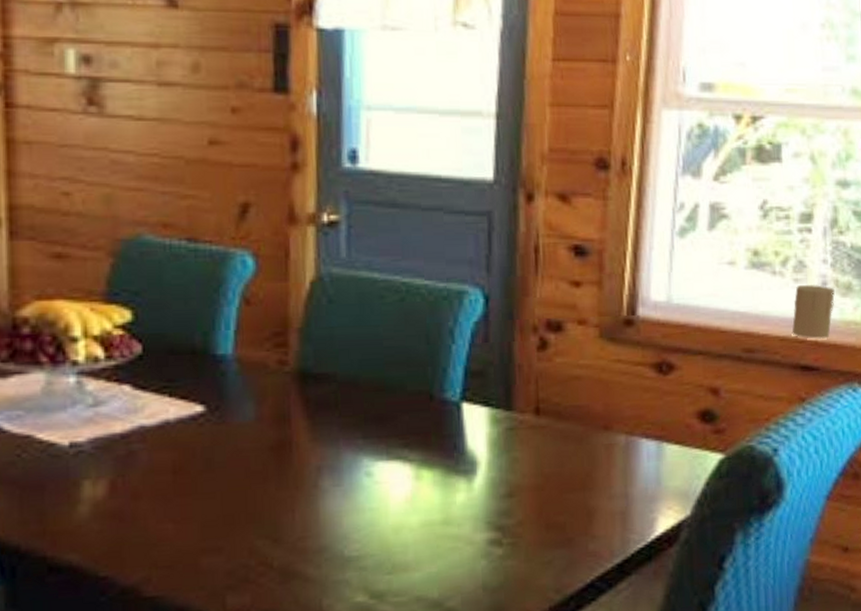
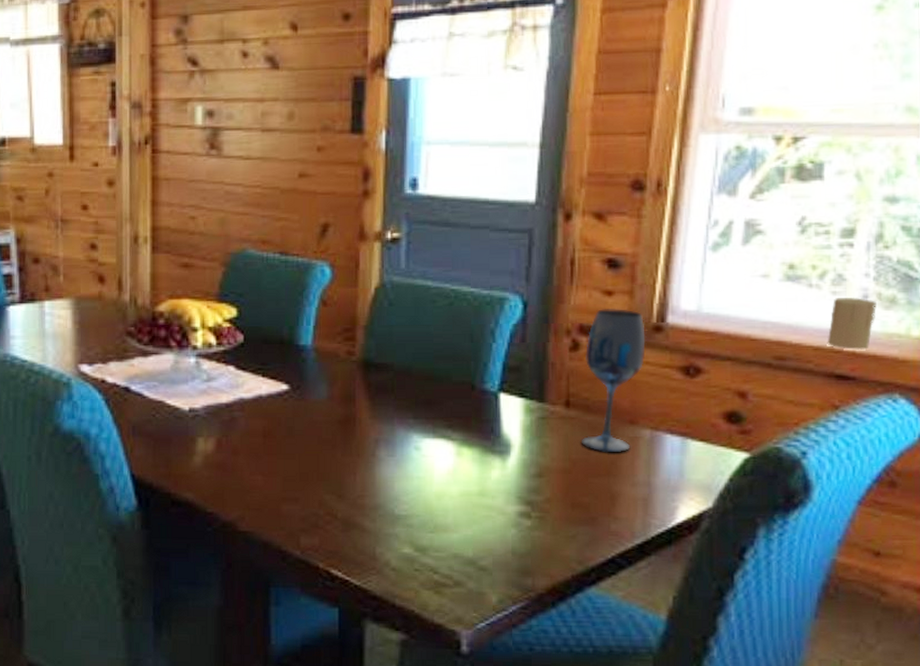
wineglass: none [554,301,617,464] -> present [582,309,646,453]

